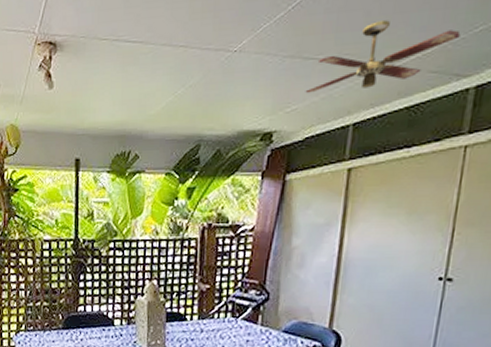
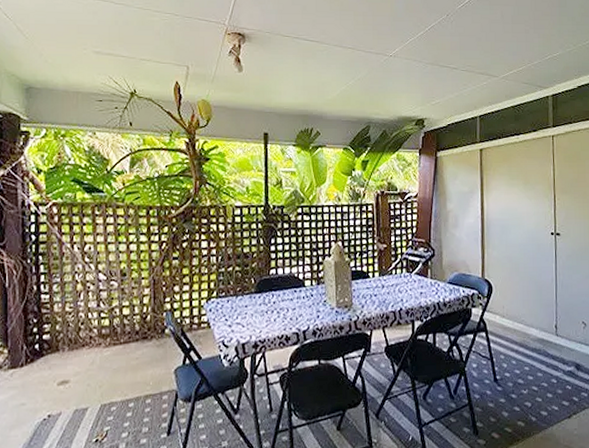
ceiling fan: present [305,20,461,94] -> none [444,45,538,92]

